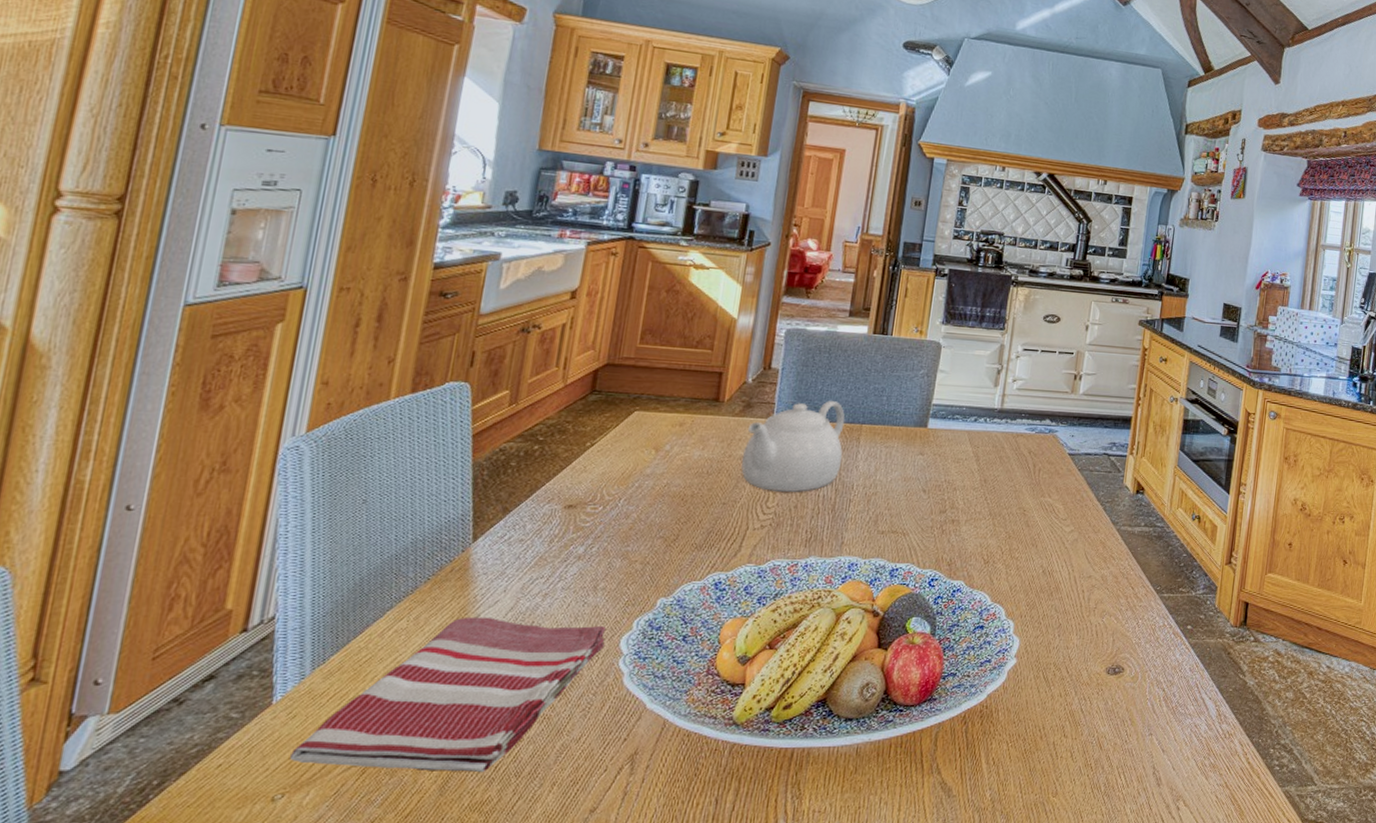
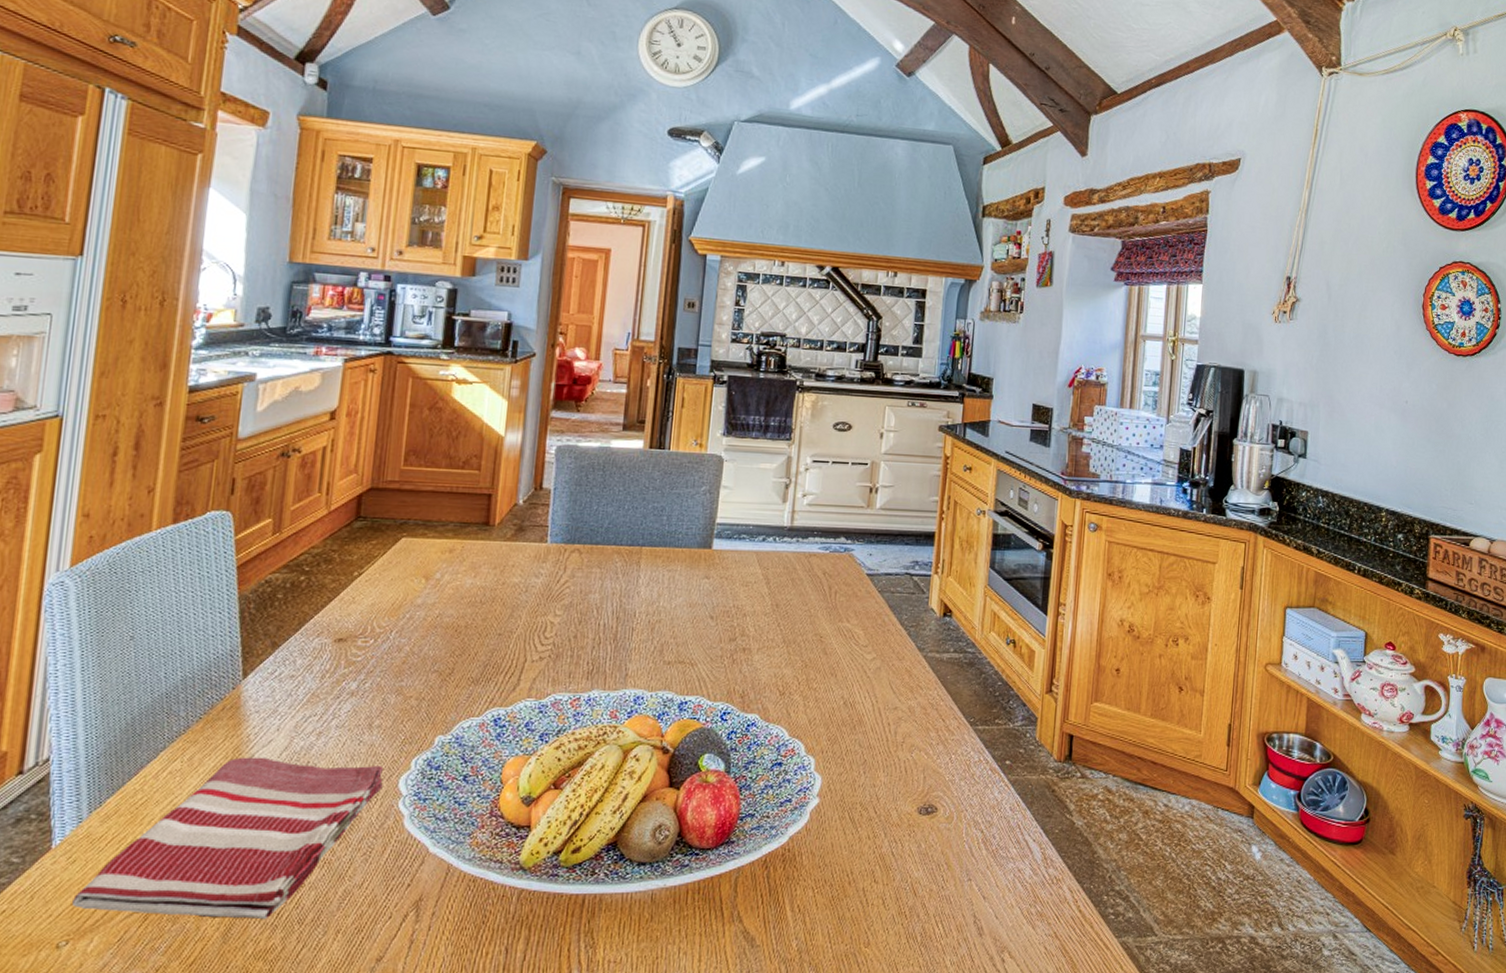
teapot: present [741,401,845,492] -> none [515,522,624,621]

